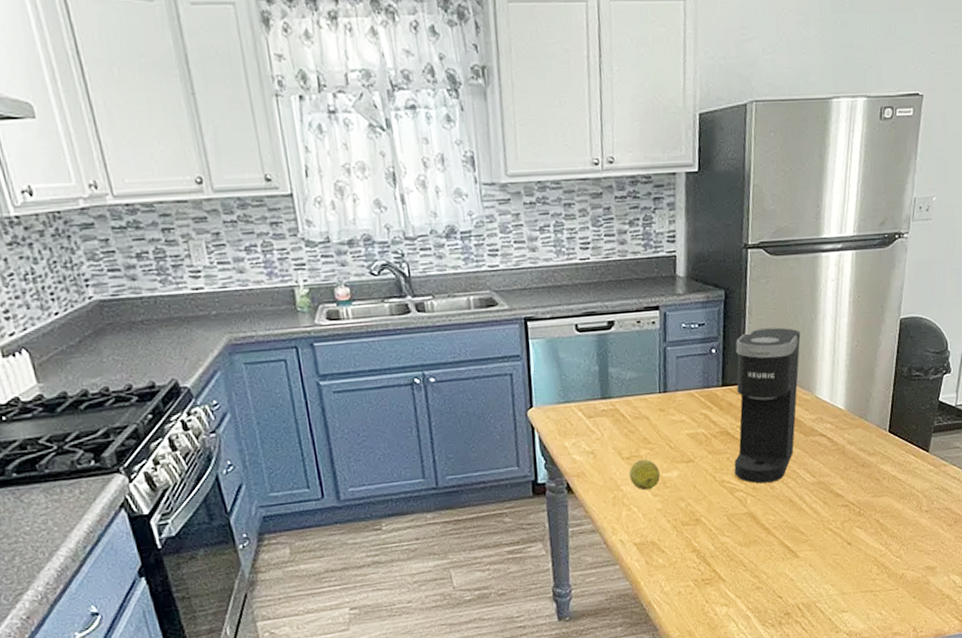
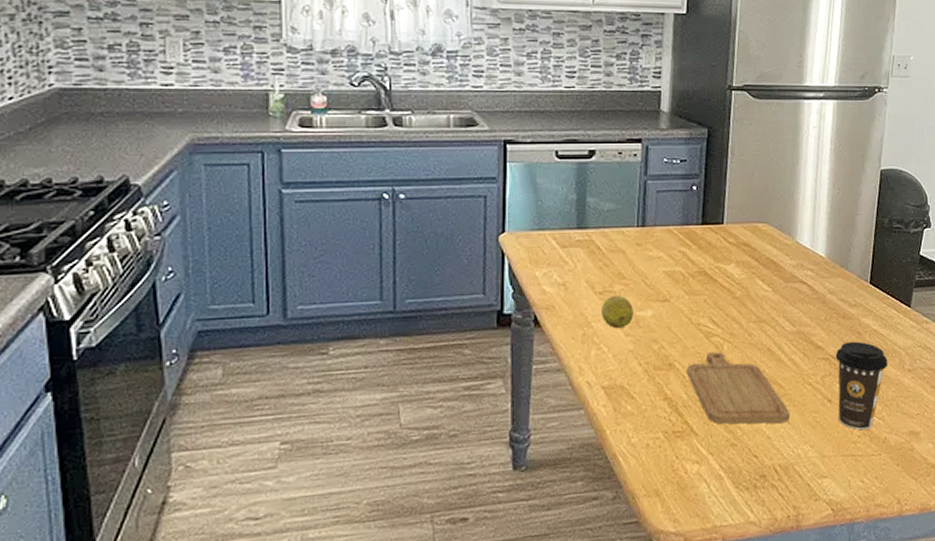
chopping board: none [713,505,811,570] -> present [687,352,789,424]
coffee maker: present [734,327,801,484] -> none [711,169,782,329]
coffee cup: none [854,487,906,569] -> present [835,341,888,431]

